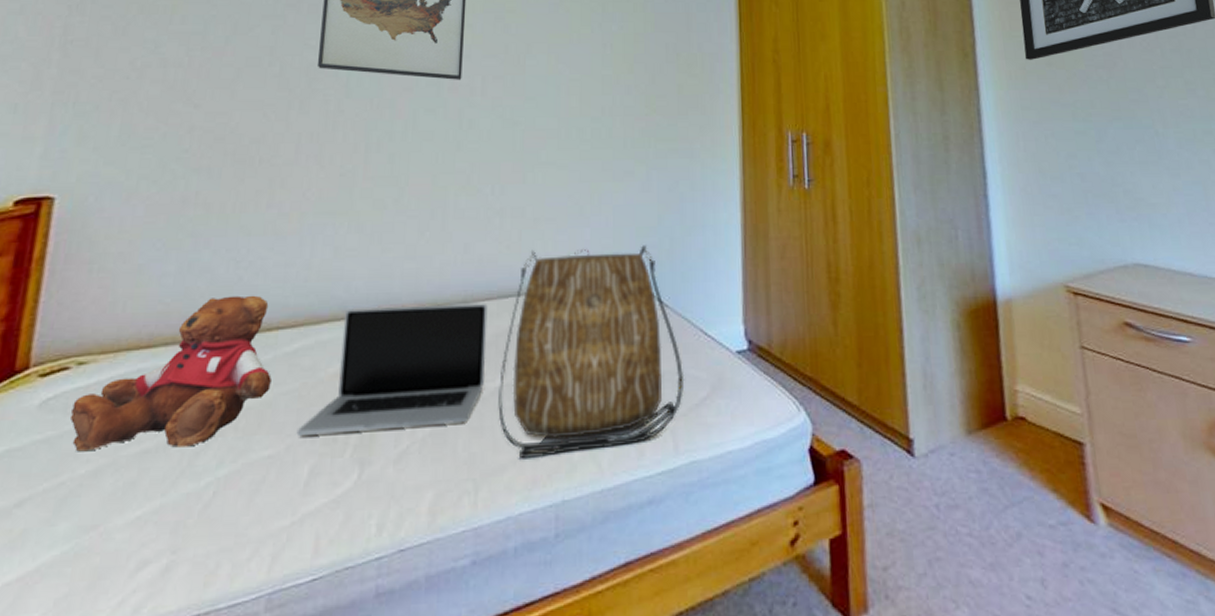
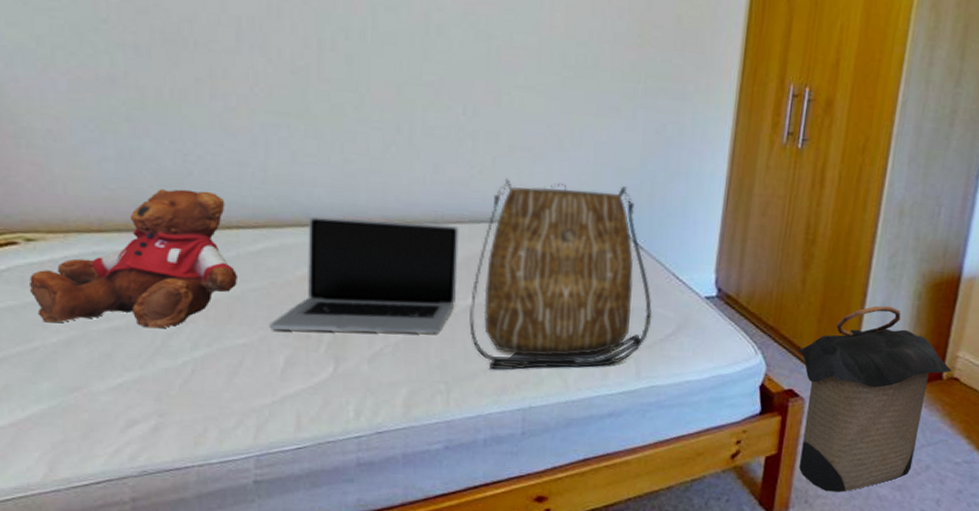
laundry hamper: none [842,341,1015,581] -> present [797,305,952,492]

